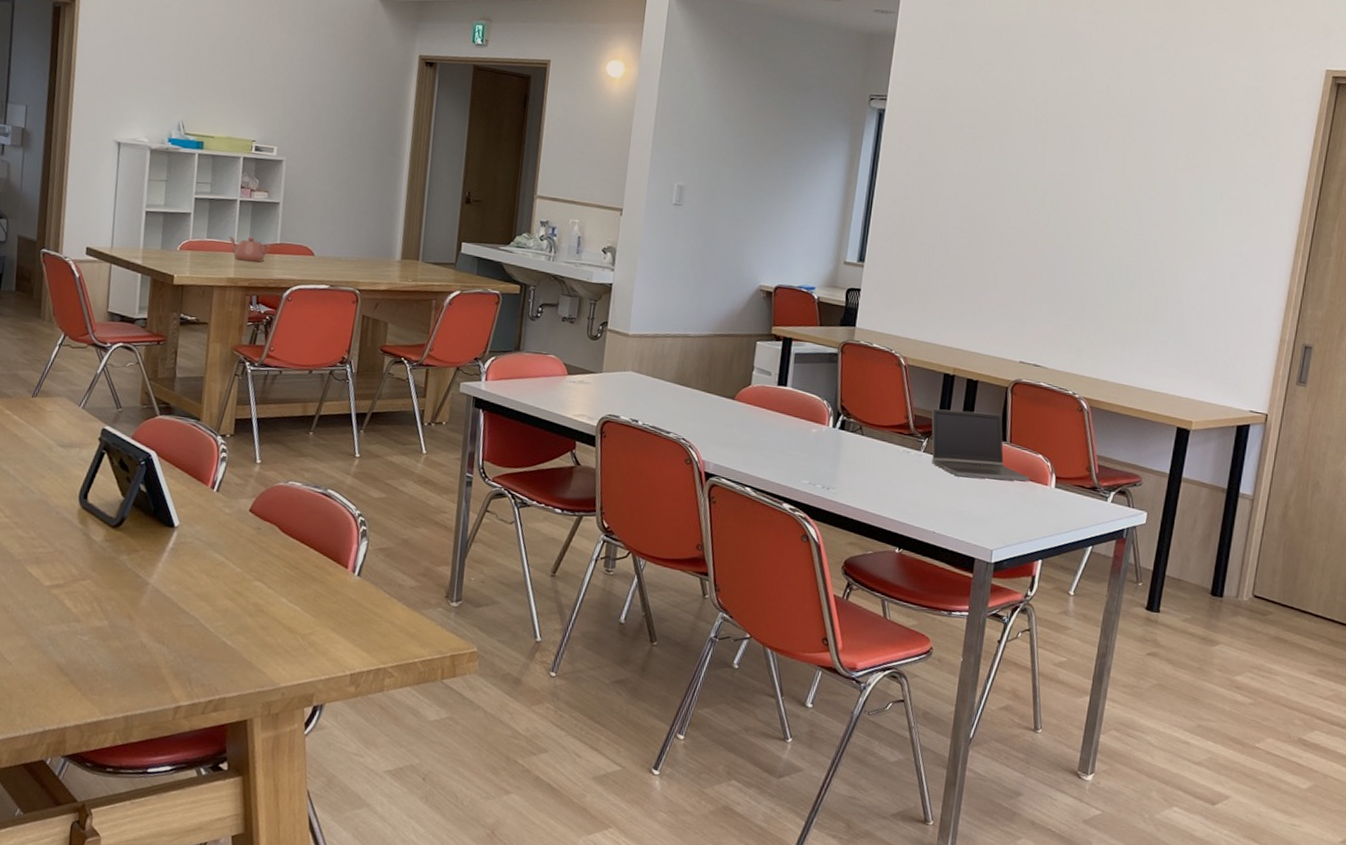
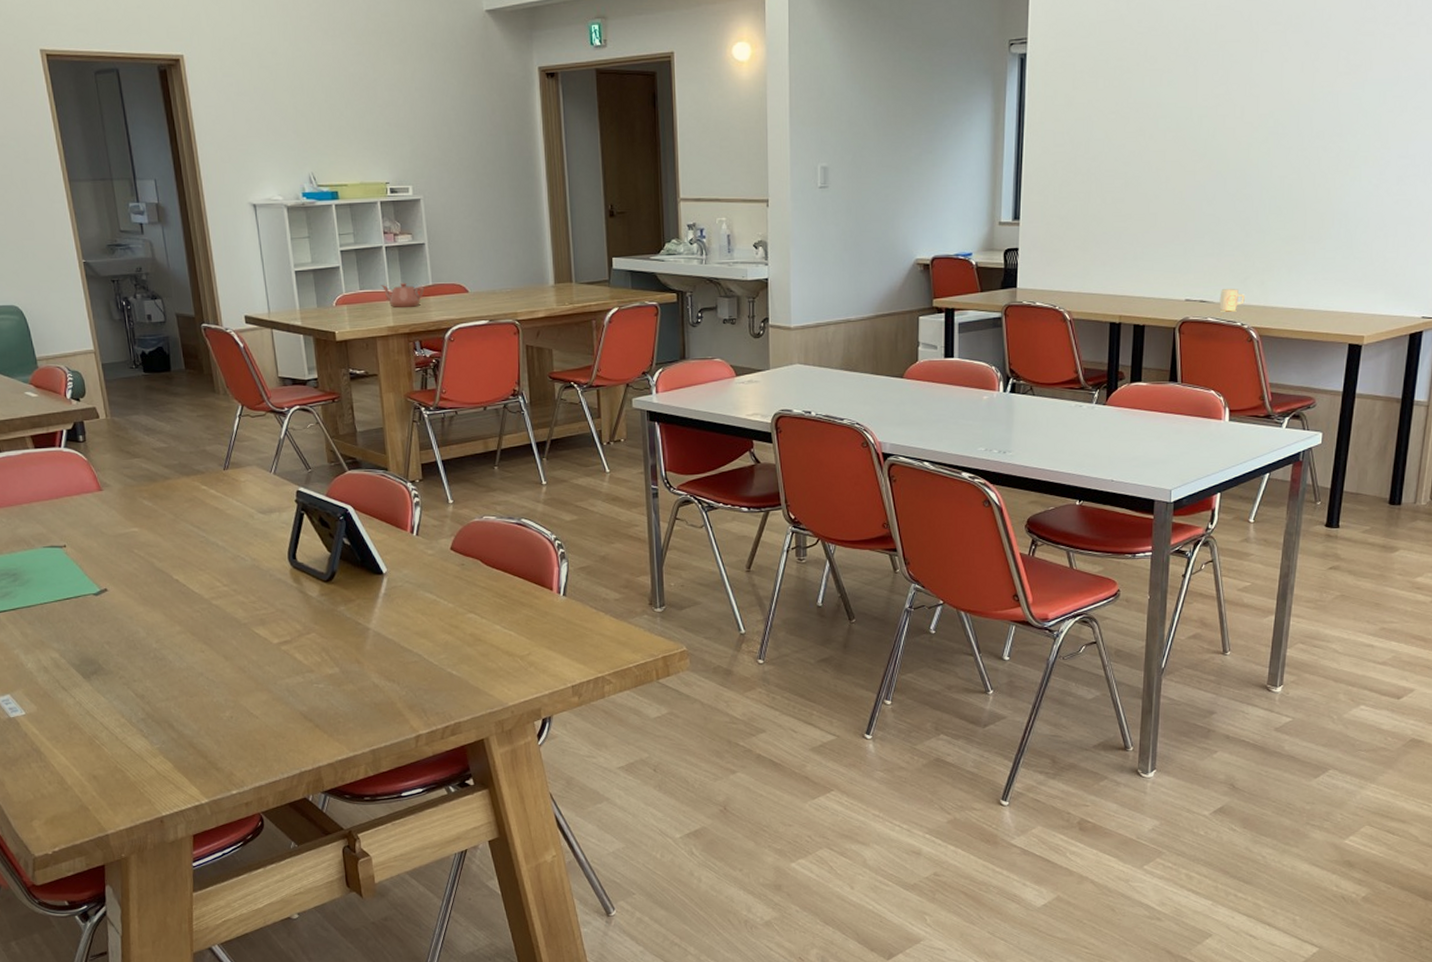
laptop computer: present [931,408,1029,482] -> none [1100,355,1203,423]
mug: none [1052,356,1078,380] -> present [1219,288,1245,312]

